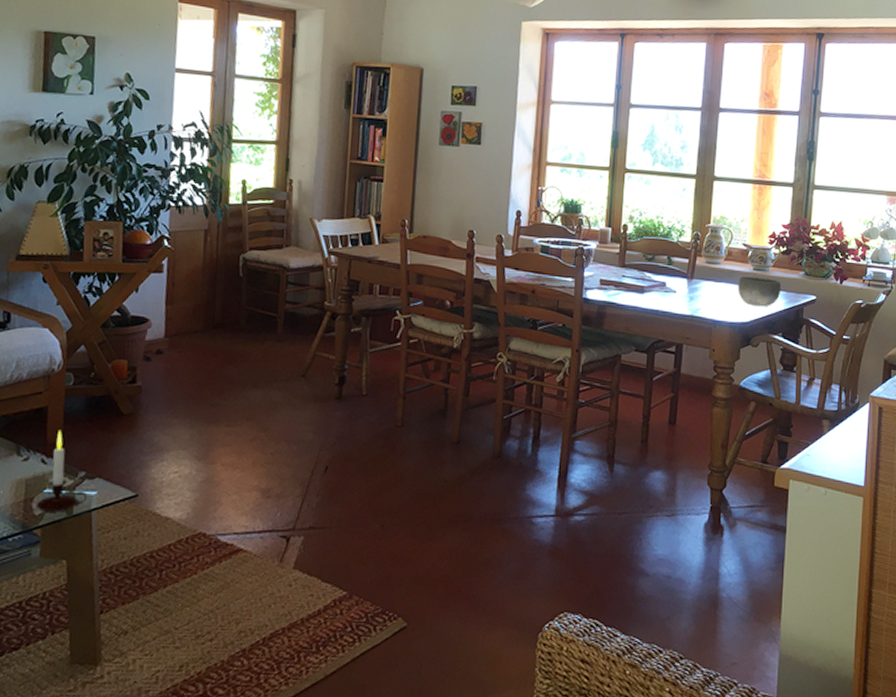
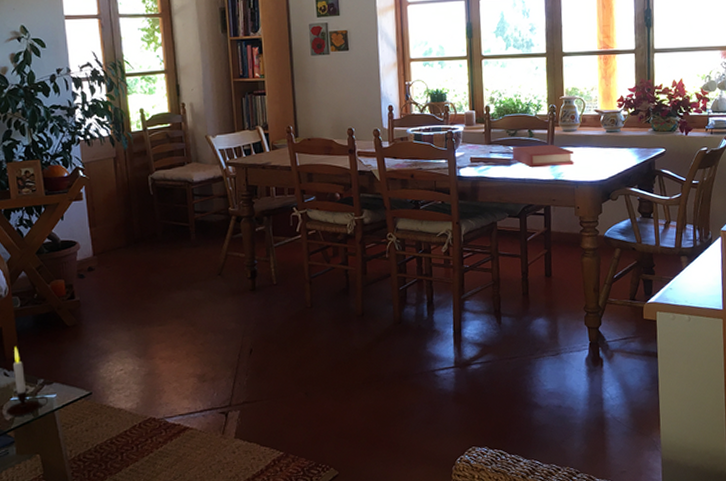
book: none [646,273,715,301] -> present [512,144,574,167]
bowl: present [738,276,782,307] -> none [594,138,634,165]

